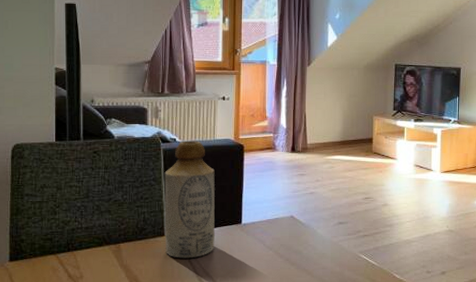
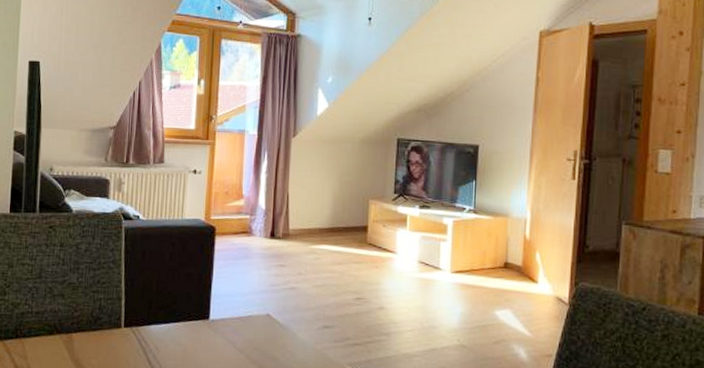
bottle: present [164,141,216,259] -> none [122,219,181,357]

